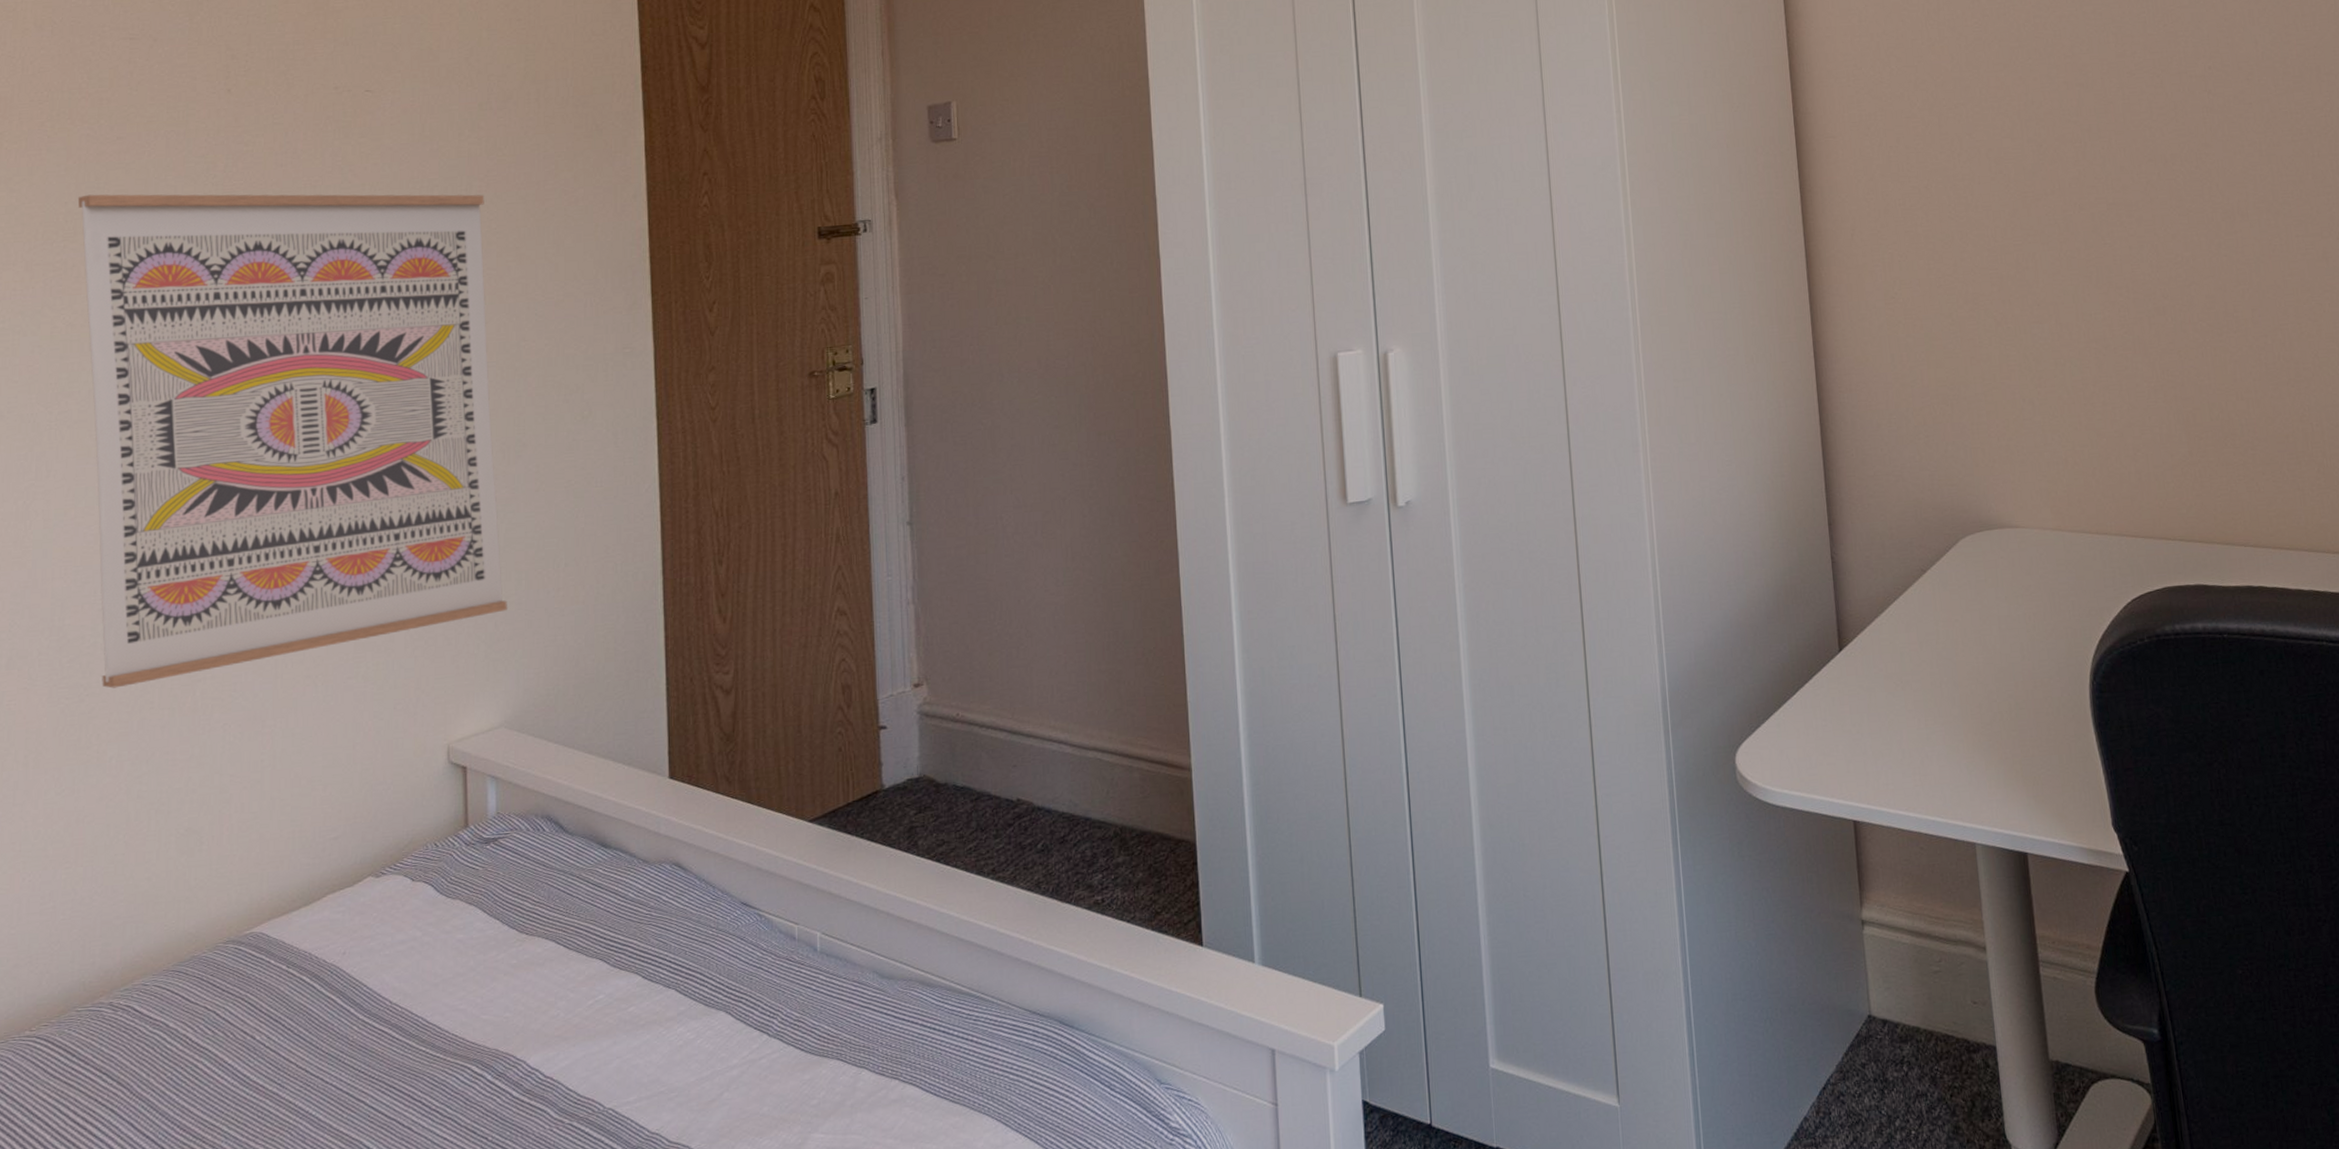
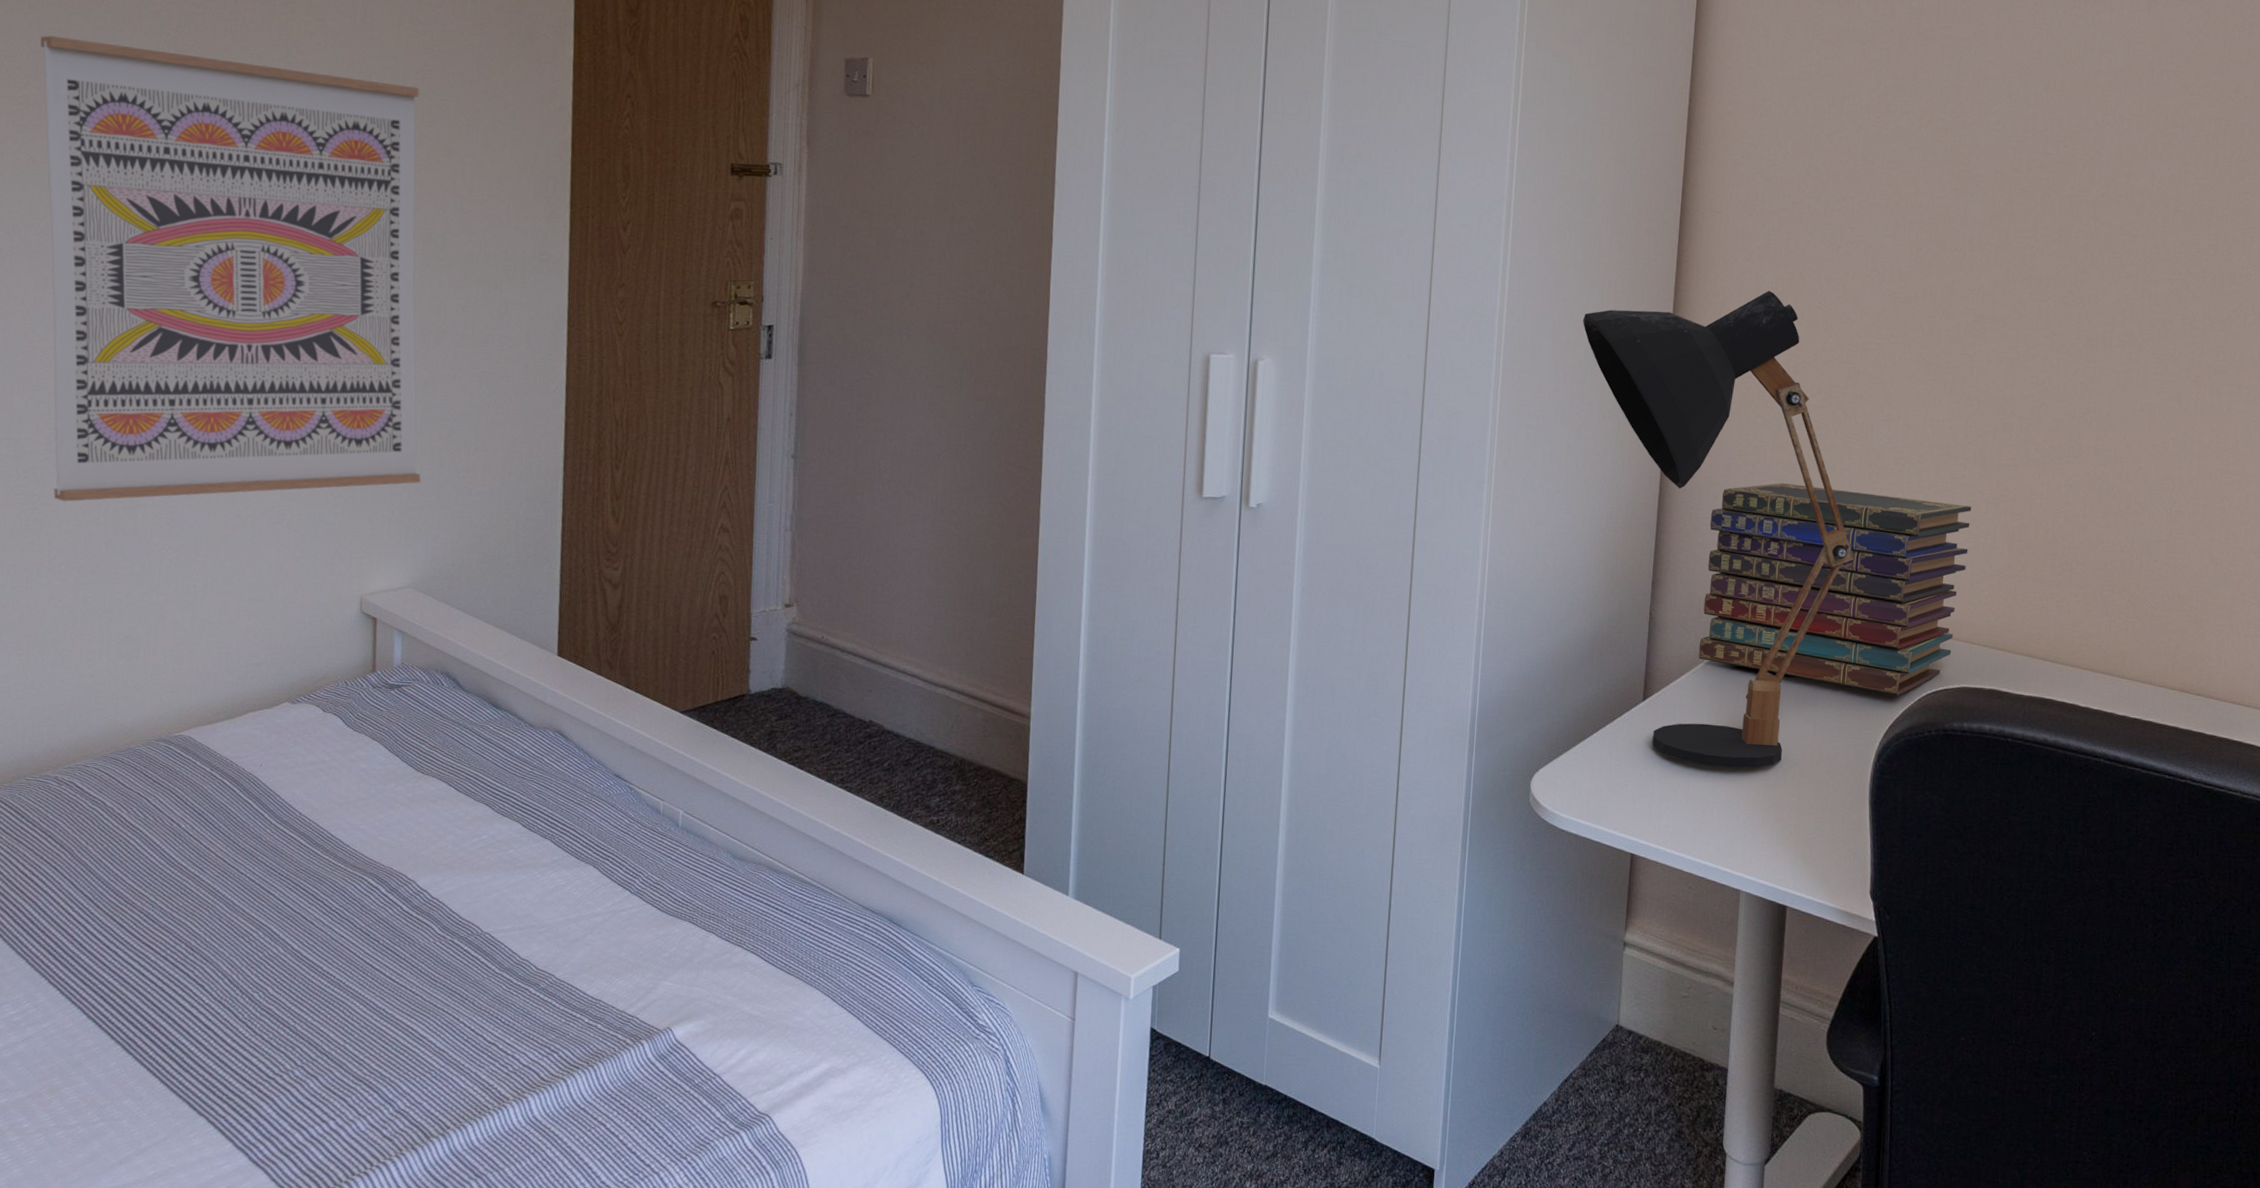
desk lamp: none [1714,208,2031,713] -> present [1582,291,1854,769]
book stack: none [1877,397,2149,607] -> present [1698,483,1972,696]

